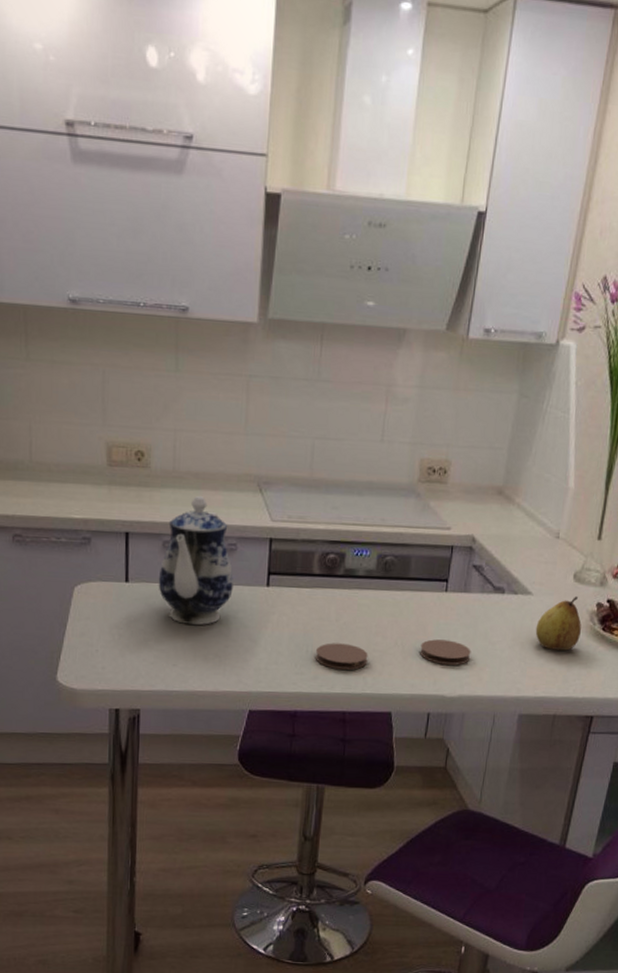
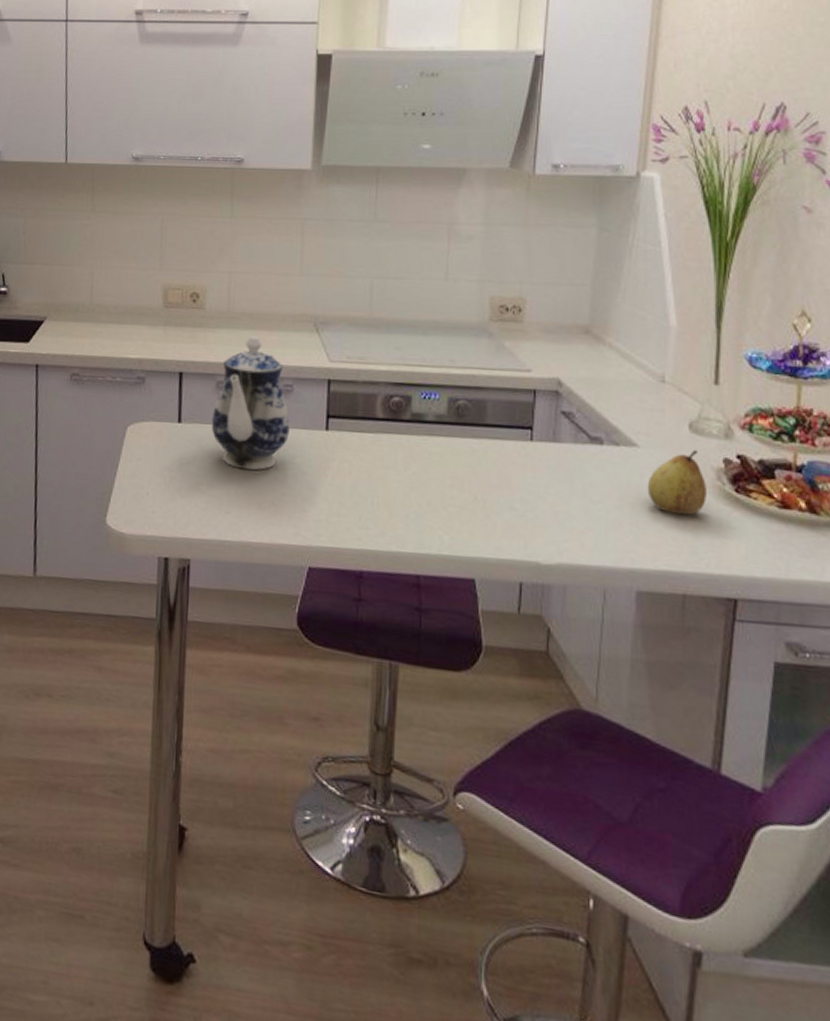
coaster: present [315,643,368,670] -> none [381,494,443,527]
coaster: present [420,639,471,665] -> none [505,495,568,527]

